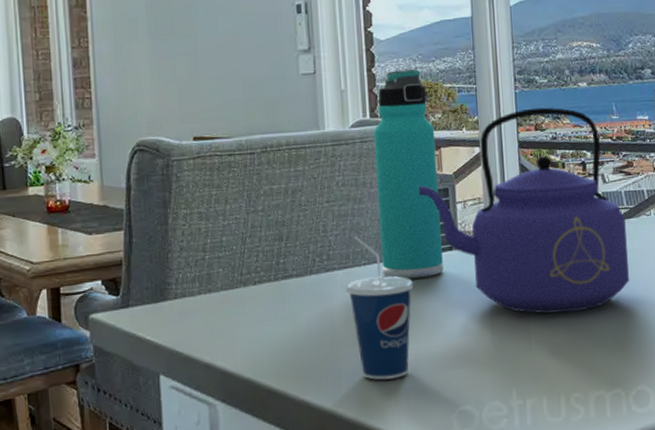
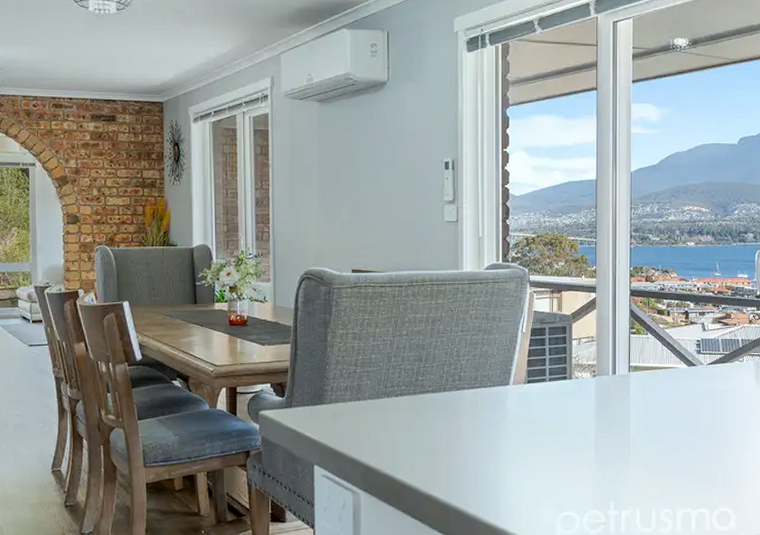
cup: present [346,236,414,380] -> none [473,362,531,484]
thermos bottle: present [373,69,443,279] -> none [504,223,558,401]
kettle: present [418,107,630,314] -> none [540,262,721,440]

